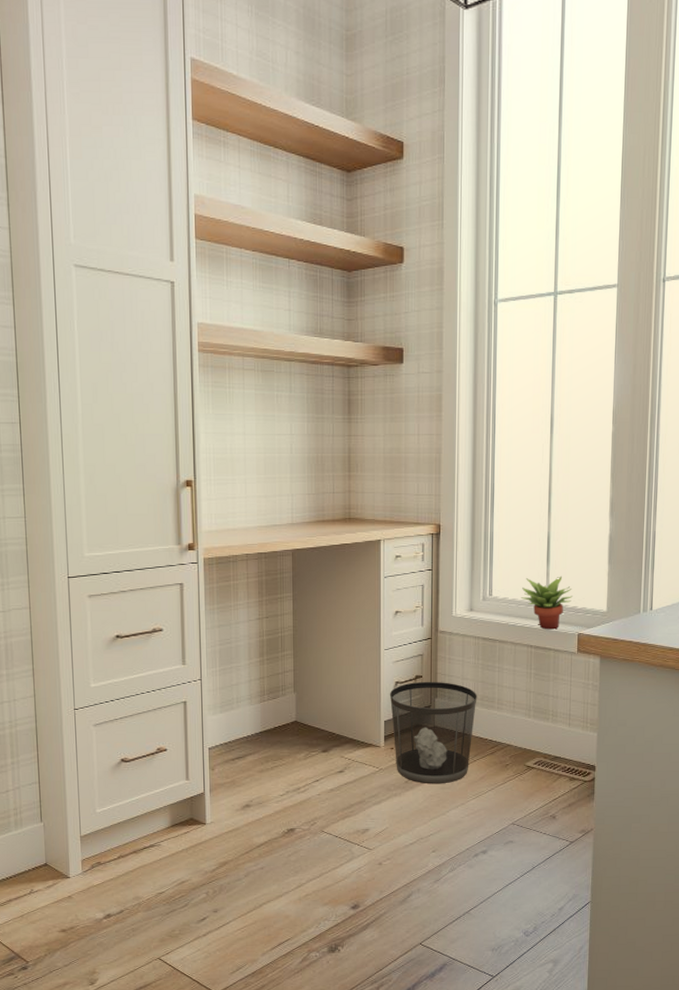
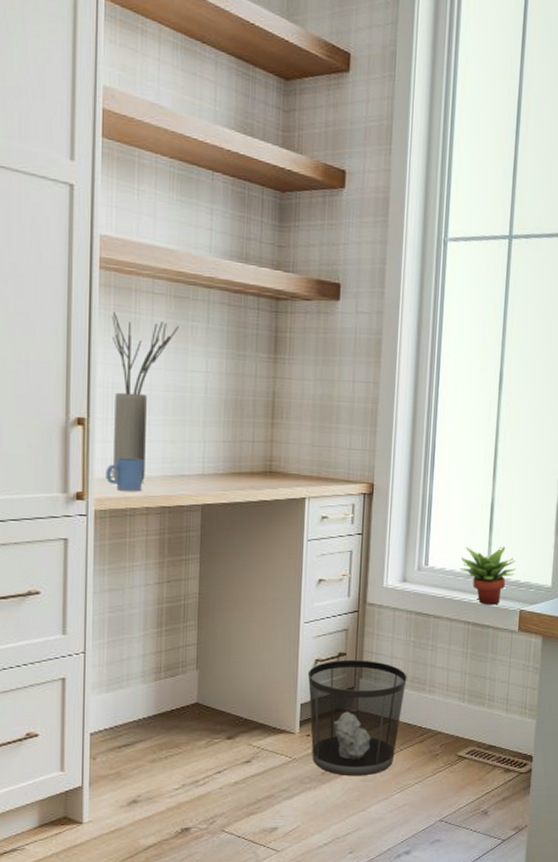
vase: none [210,388,266,533] -> present [112,312,179,483]
mug: none [211,512,242,542] -> present [106,457,144,492]

